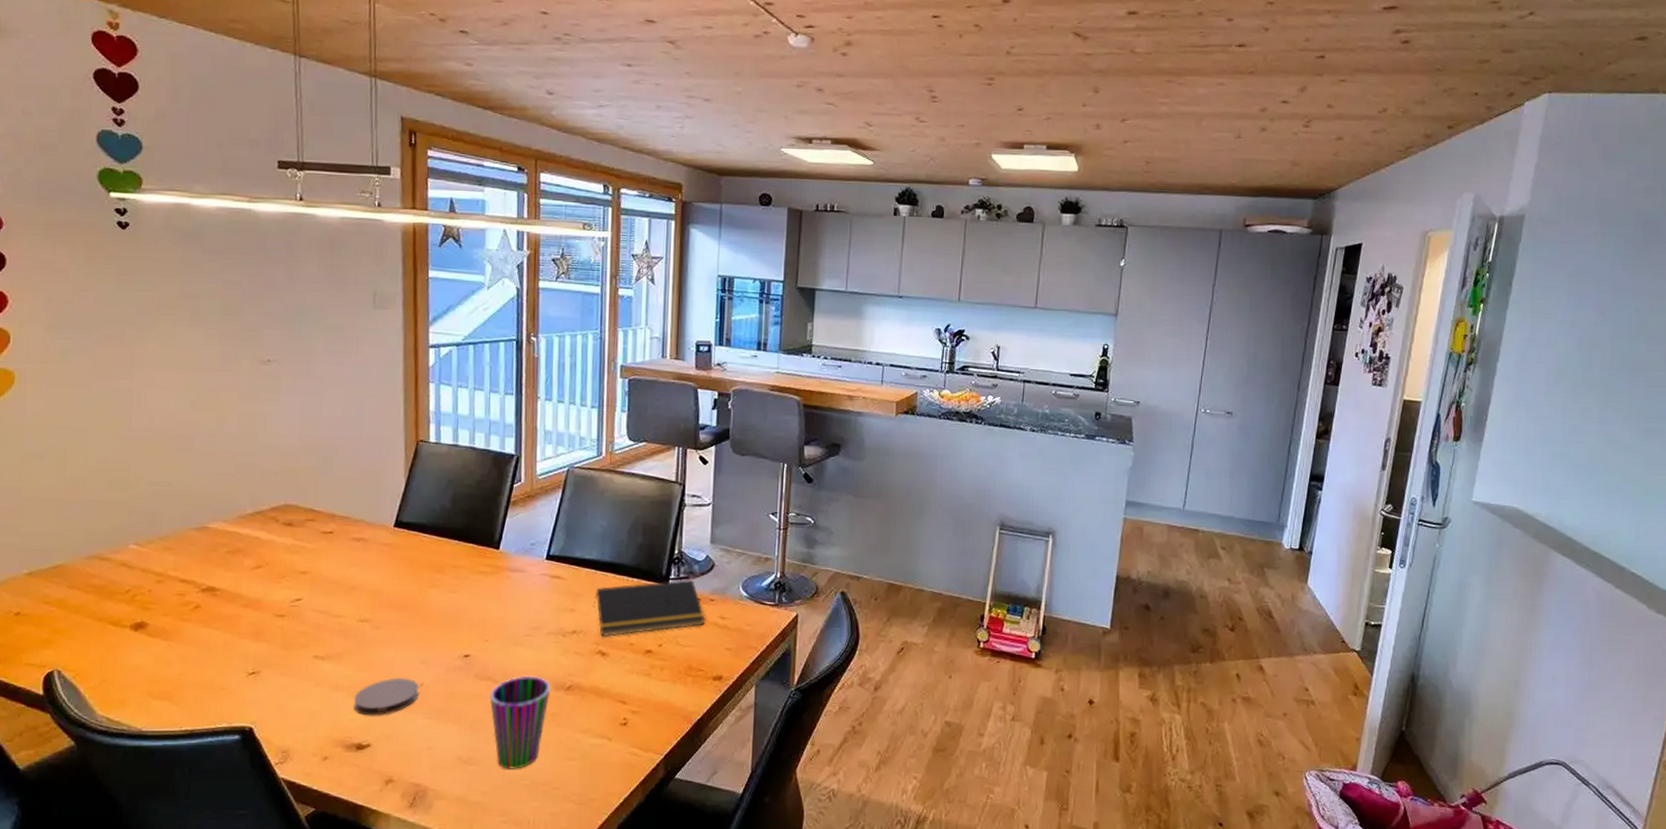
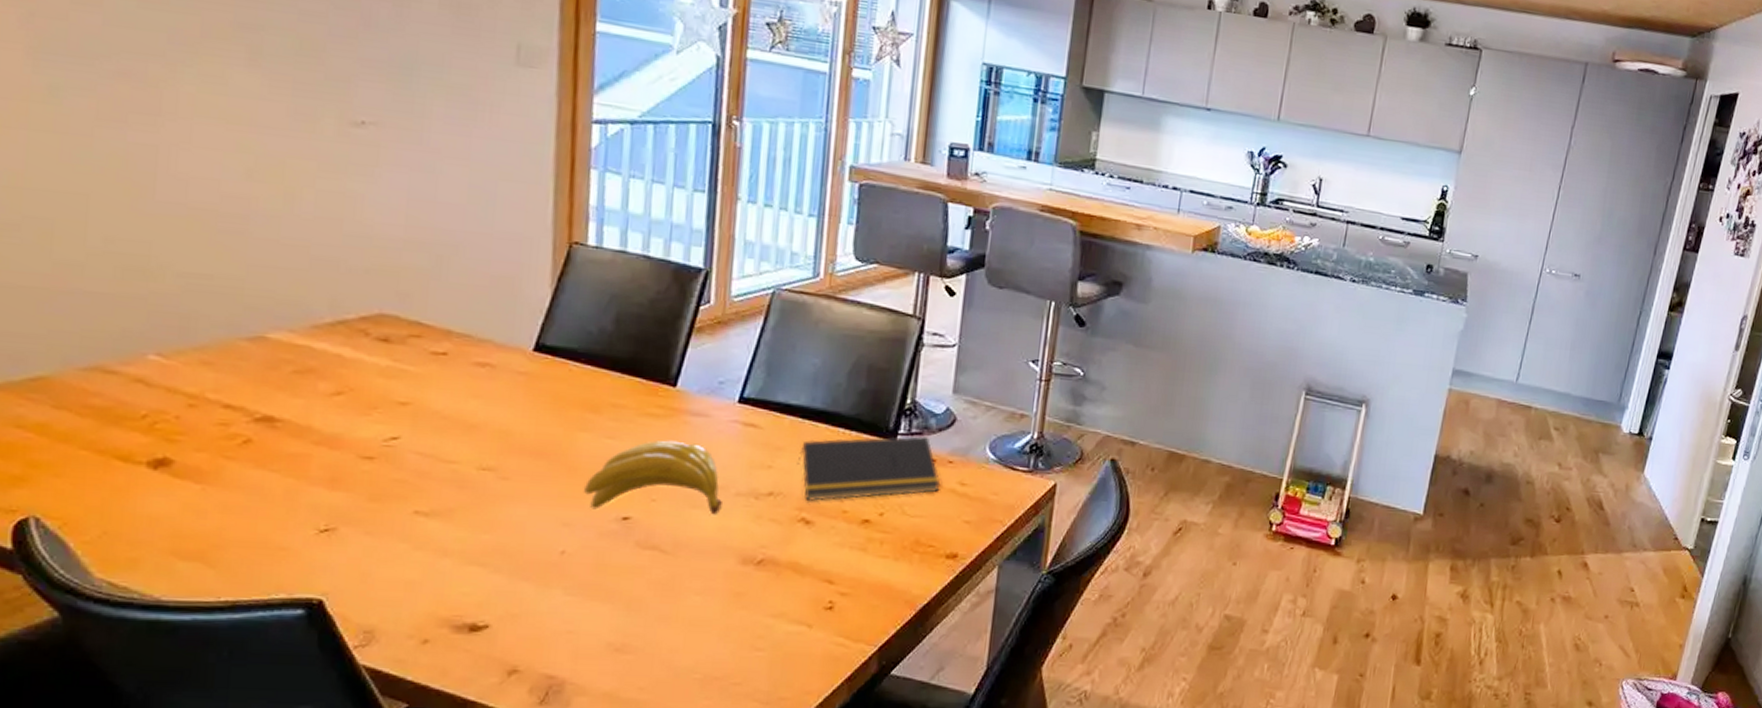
coaster: present [353,678,419,716] -> none [467,542,559,590]
banana: none [435,592,538,651] -> present [584,440,722,515]
cup: present [489,676,551,769] -> none [654,545,737,660]

